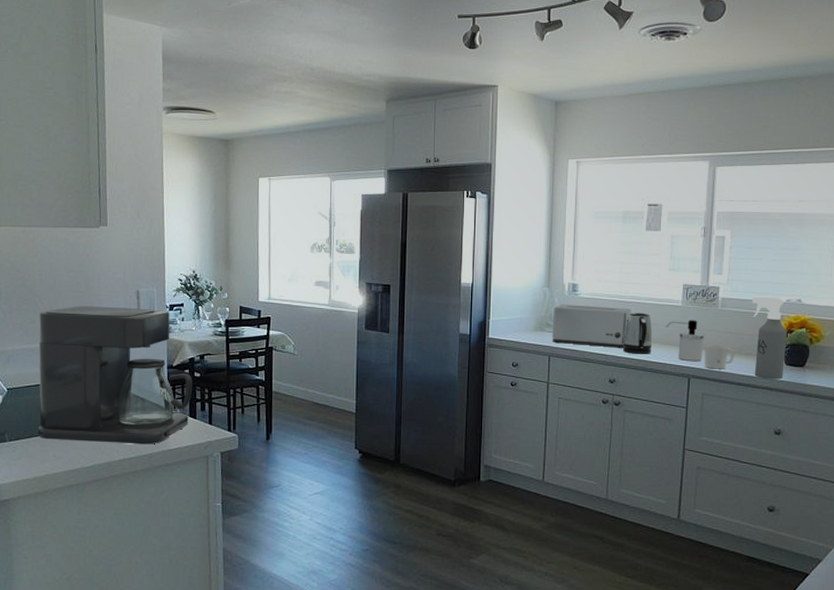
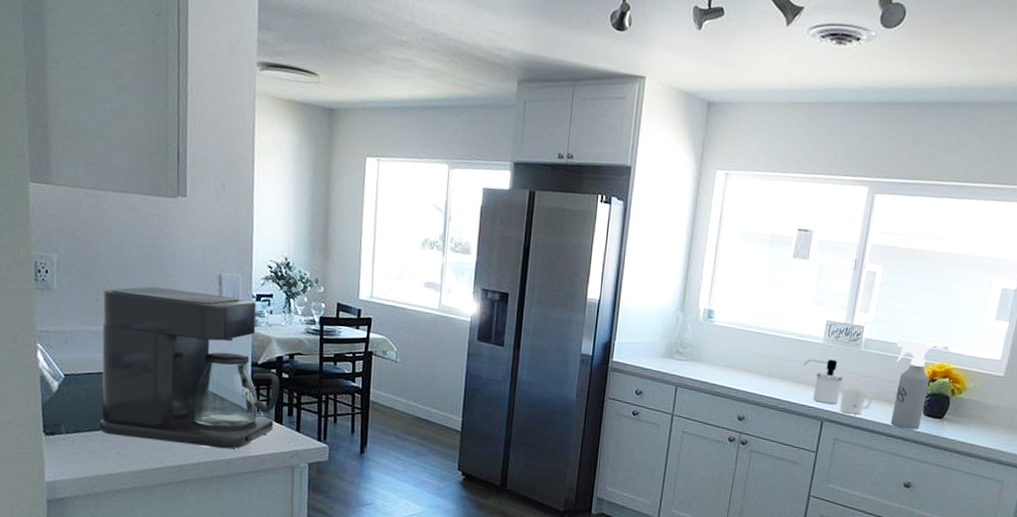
toaster: present [552,304,632,348] -> none [681,331,769,384]
kettle: present [623,312,652,354] -> none [756,346,789,393]

